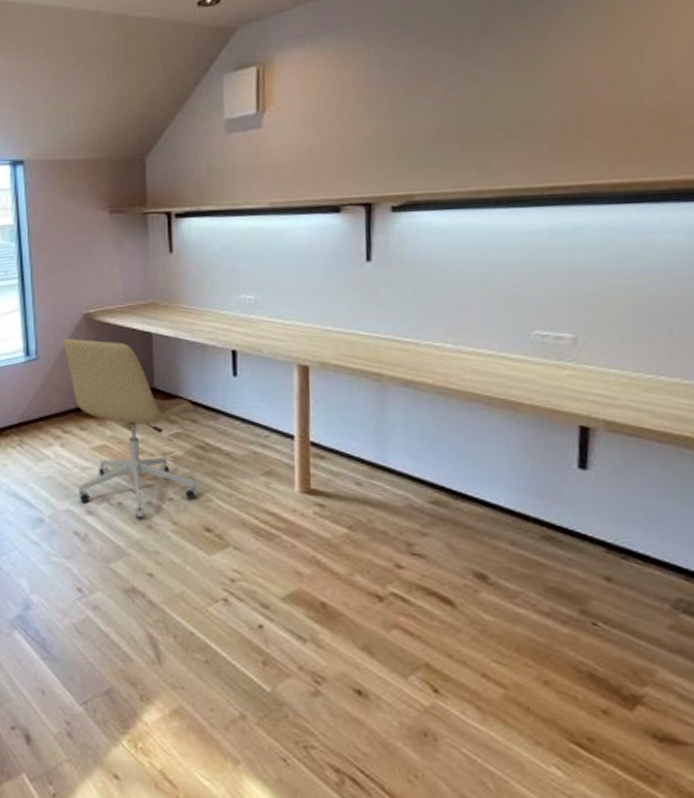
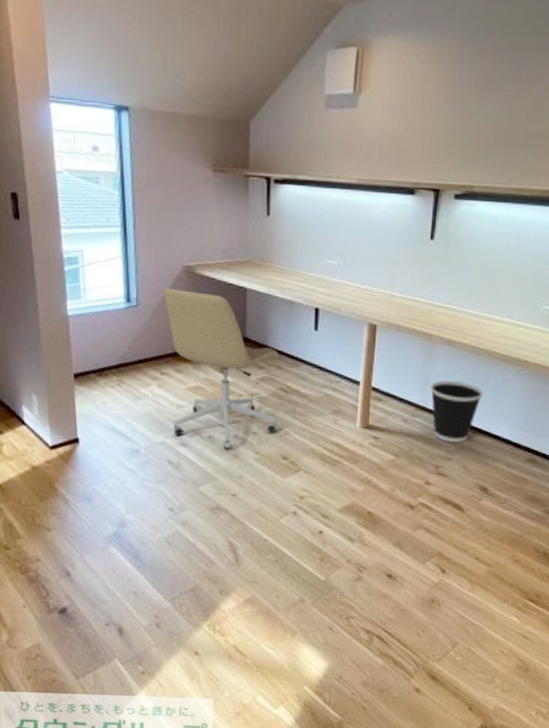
wastebasket: none [388,430,462,512] -> present [430,380,483,442]

